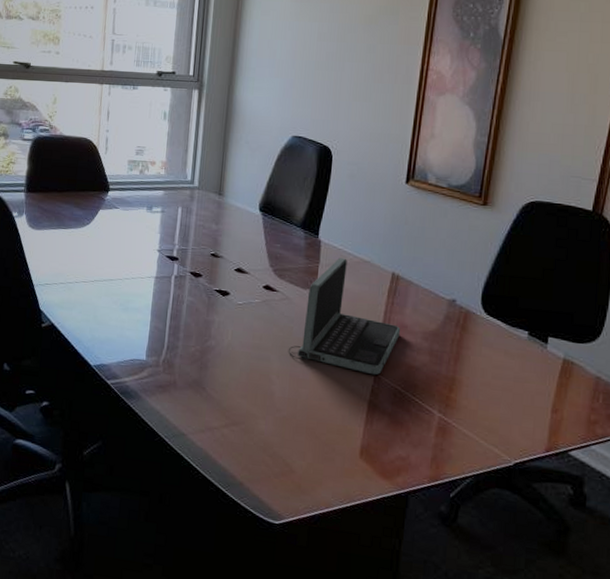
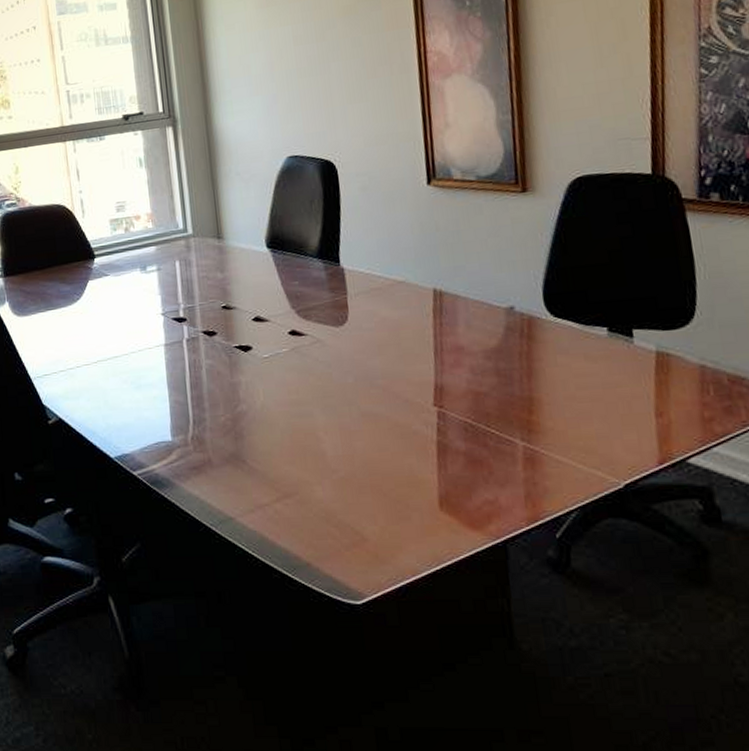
laptop: present [288,257,401,376] -> none [331,282,458,411]

